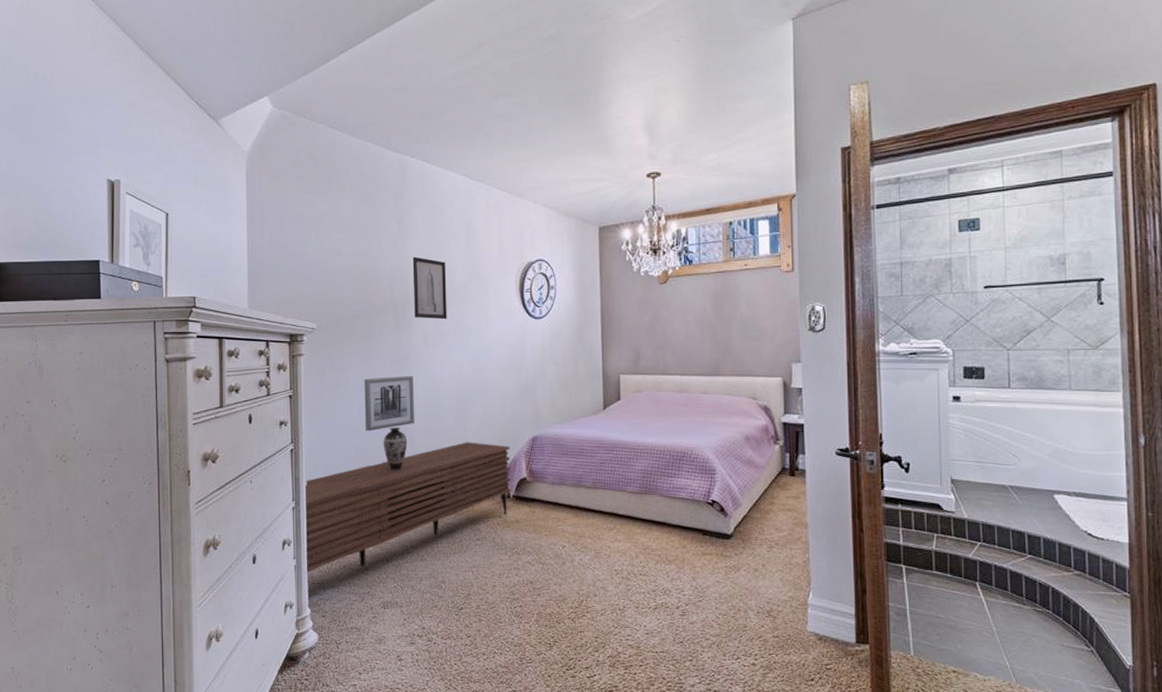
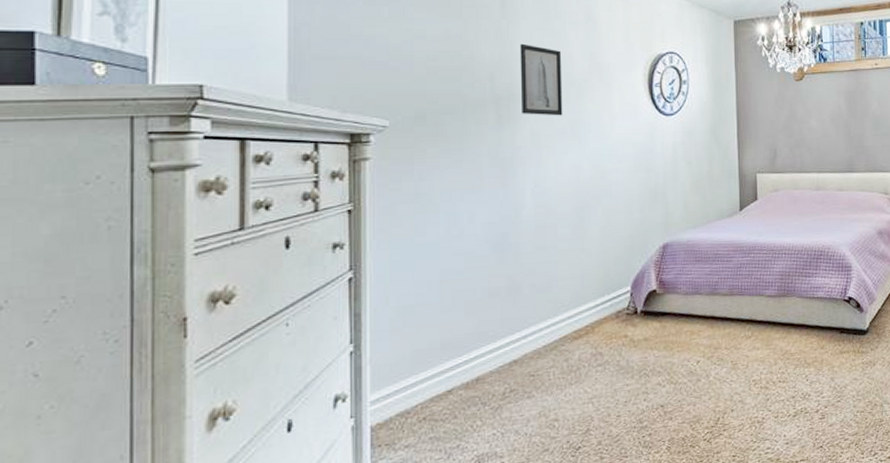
sideboard: present [305,442,511,574] -> none [367,254,638,435]
wall art: present [364,375,415,432] -> none [454,180,522,250]
decorative vase: present [383,427,408,470] -> none [479,242,512,294]

